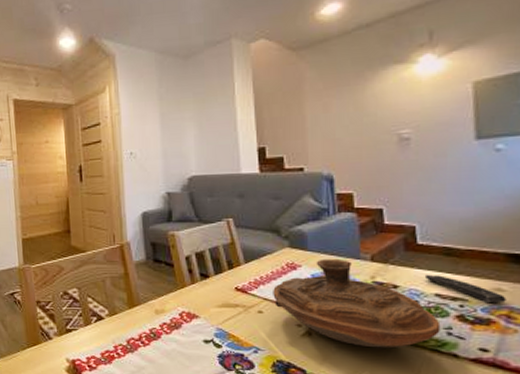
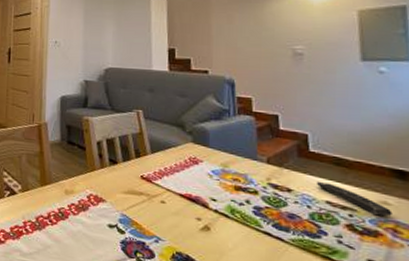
decorative bowl: present [273,258,441,348] -> none [175,156,331,251]

